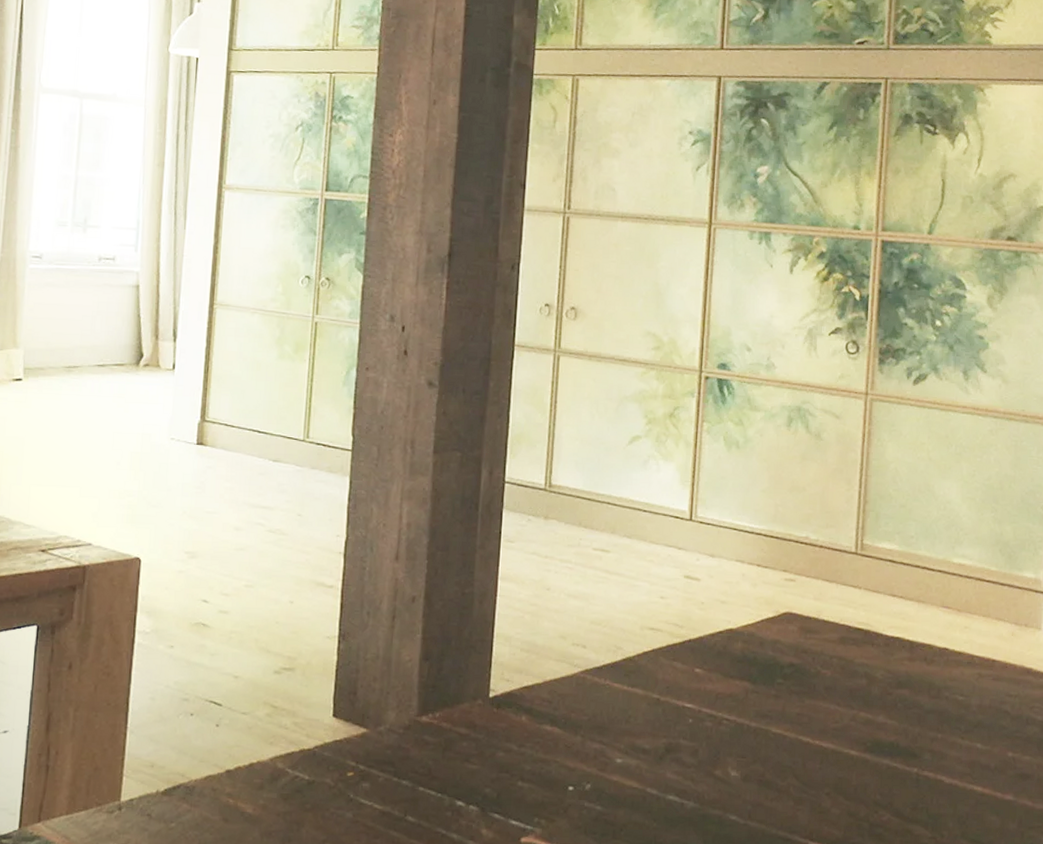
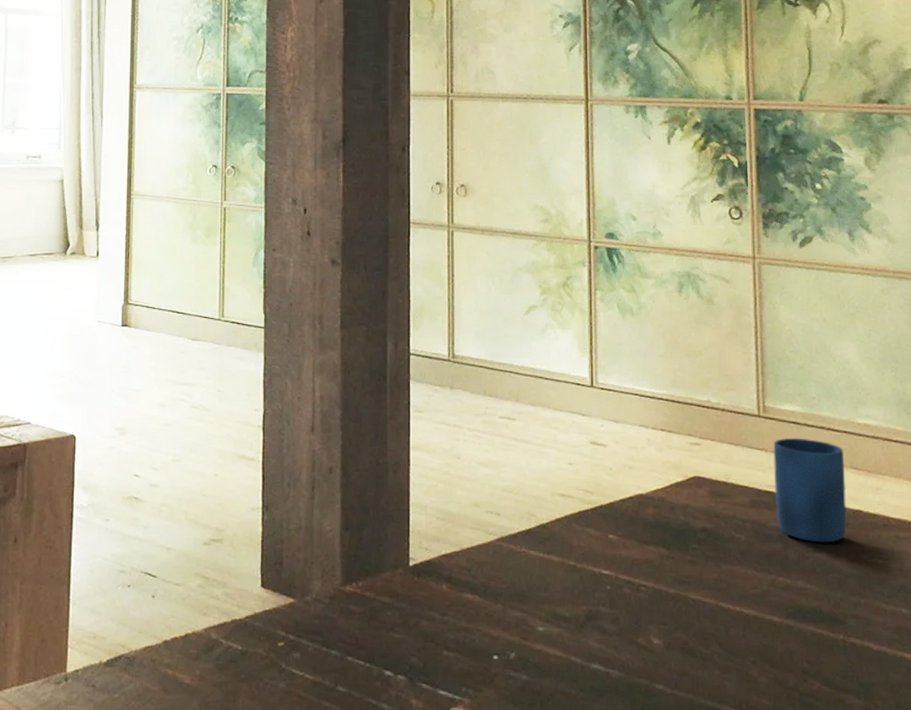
mug: none [864,575,936,680] -> present [773,437,847,543]

